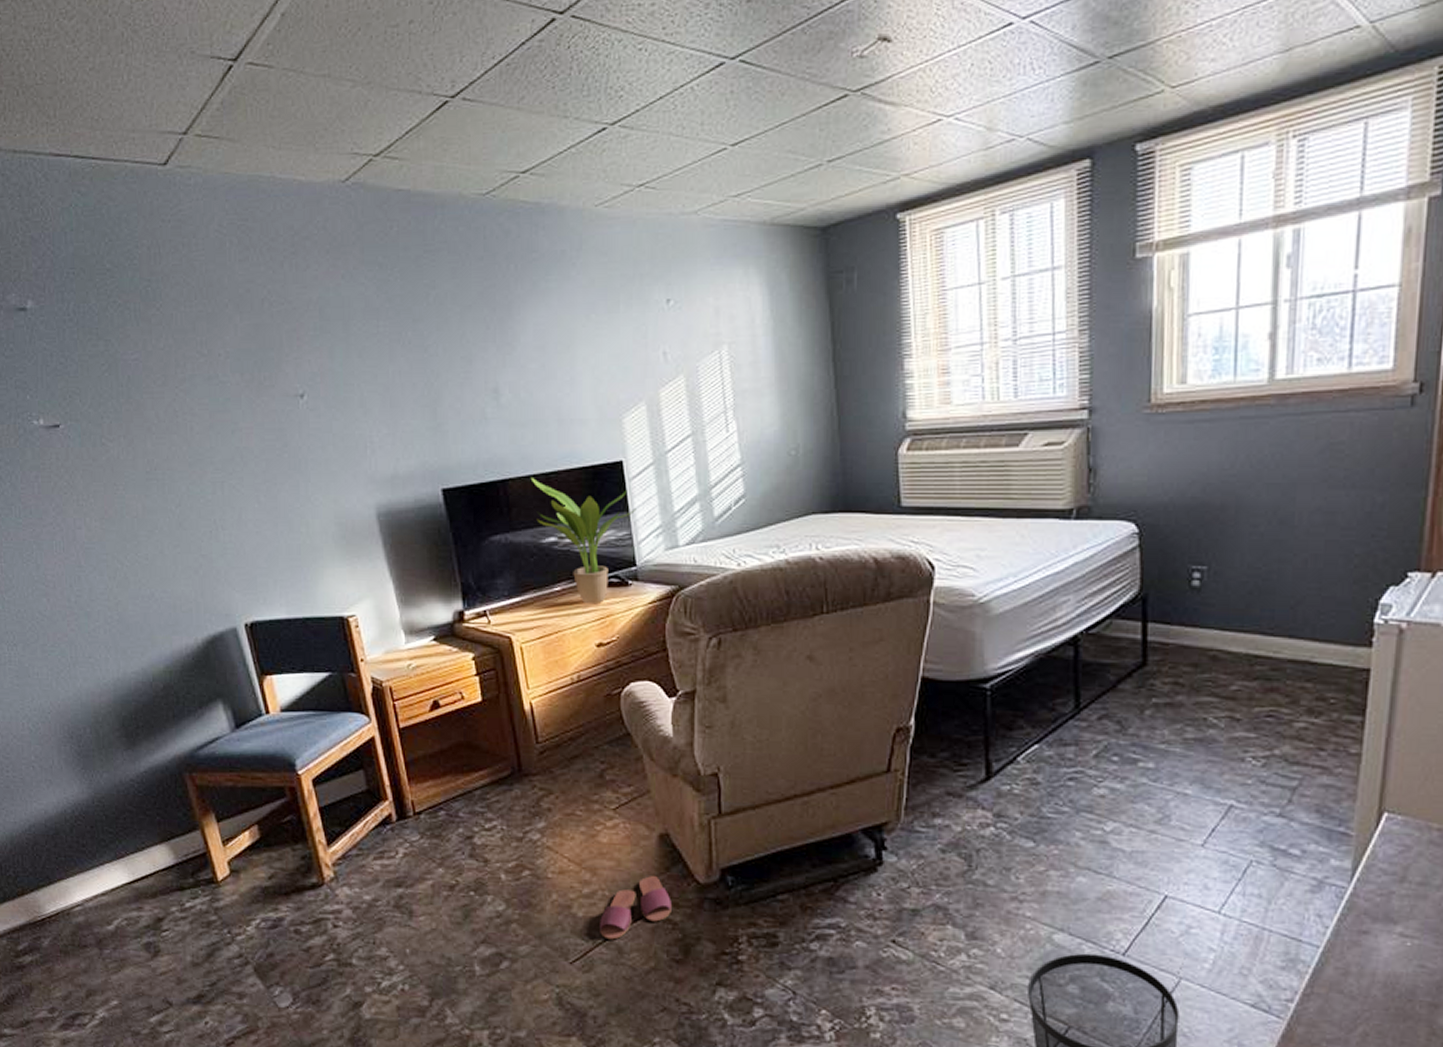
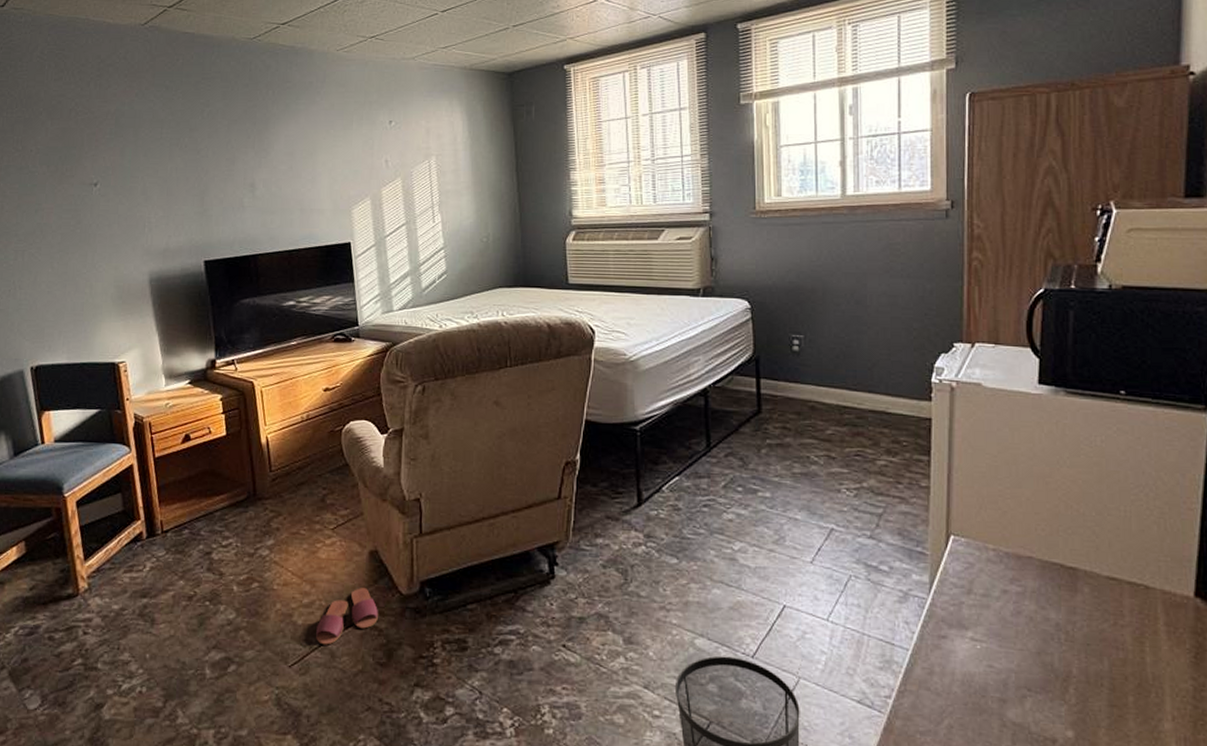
potted plant: present [530,478,637,605] -> none [276,254,360,357]

